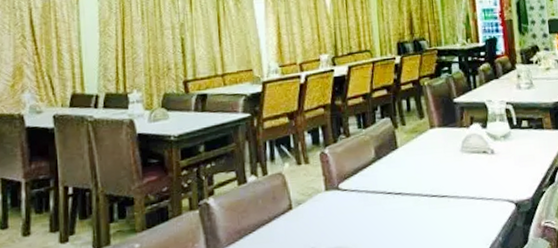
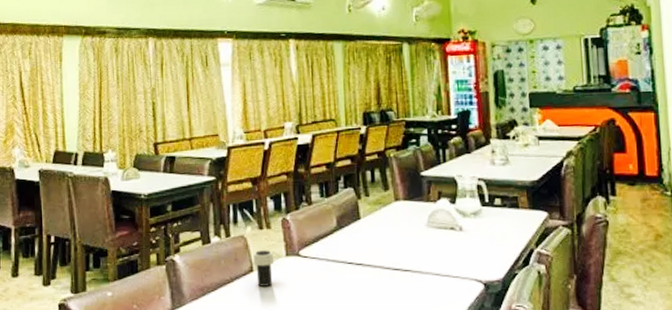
cup: none [292,186,313,224] -> present [253,250,273,287]

